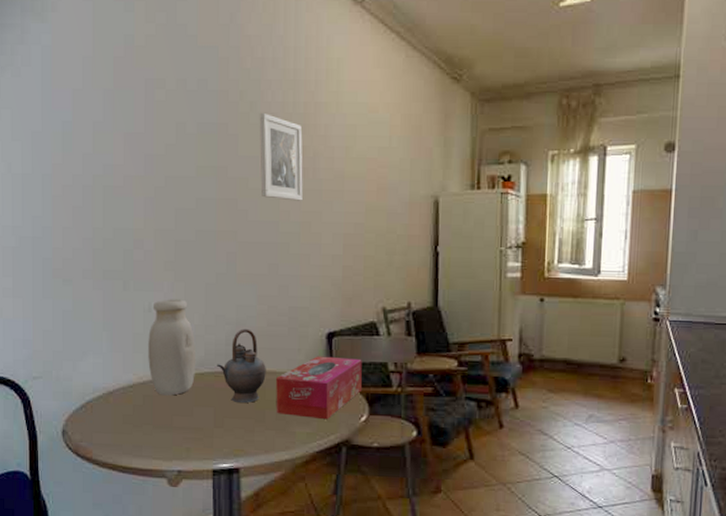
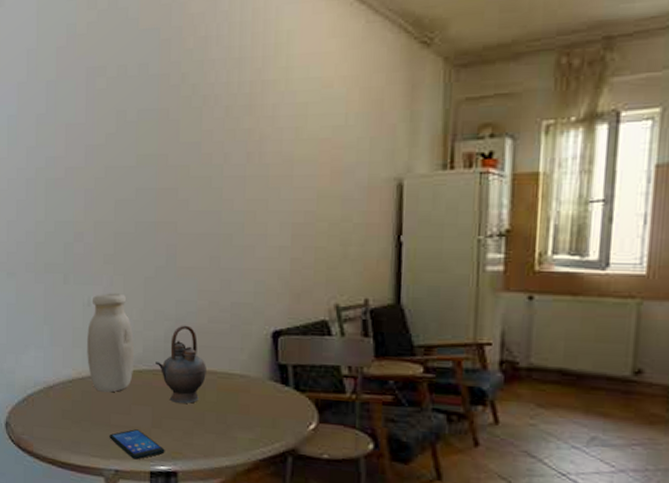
smartphone: none [172,430,227,459] -> present [109,429,165,460]
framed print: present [259,112,303,201] -> none [201,94,248,189]
tissue box: present [276,356,363,420] -> none [216,356,312,426]

